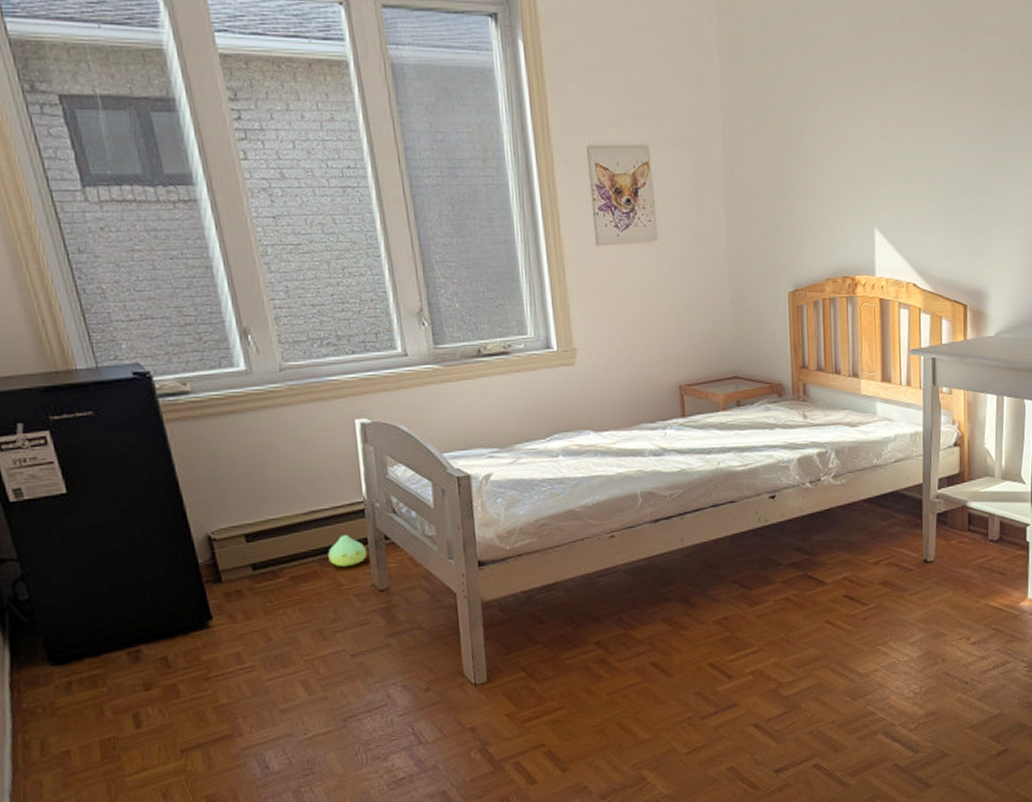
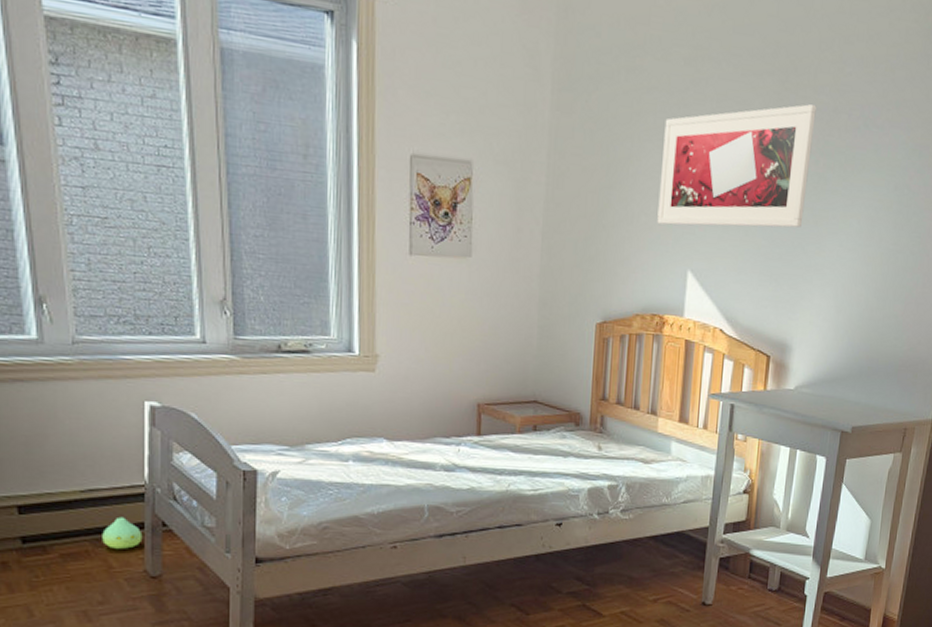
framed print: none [836,46,988,185] -> present [657,104,817,228]

